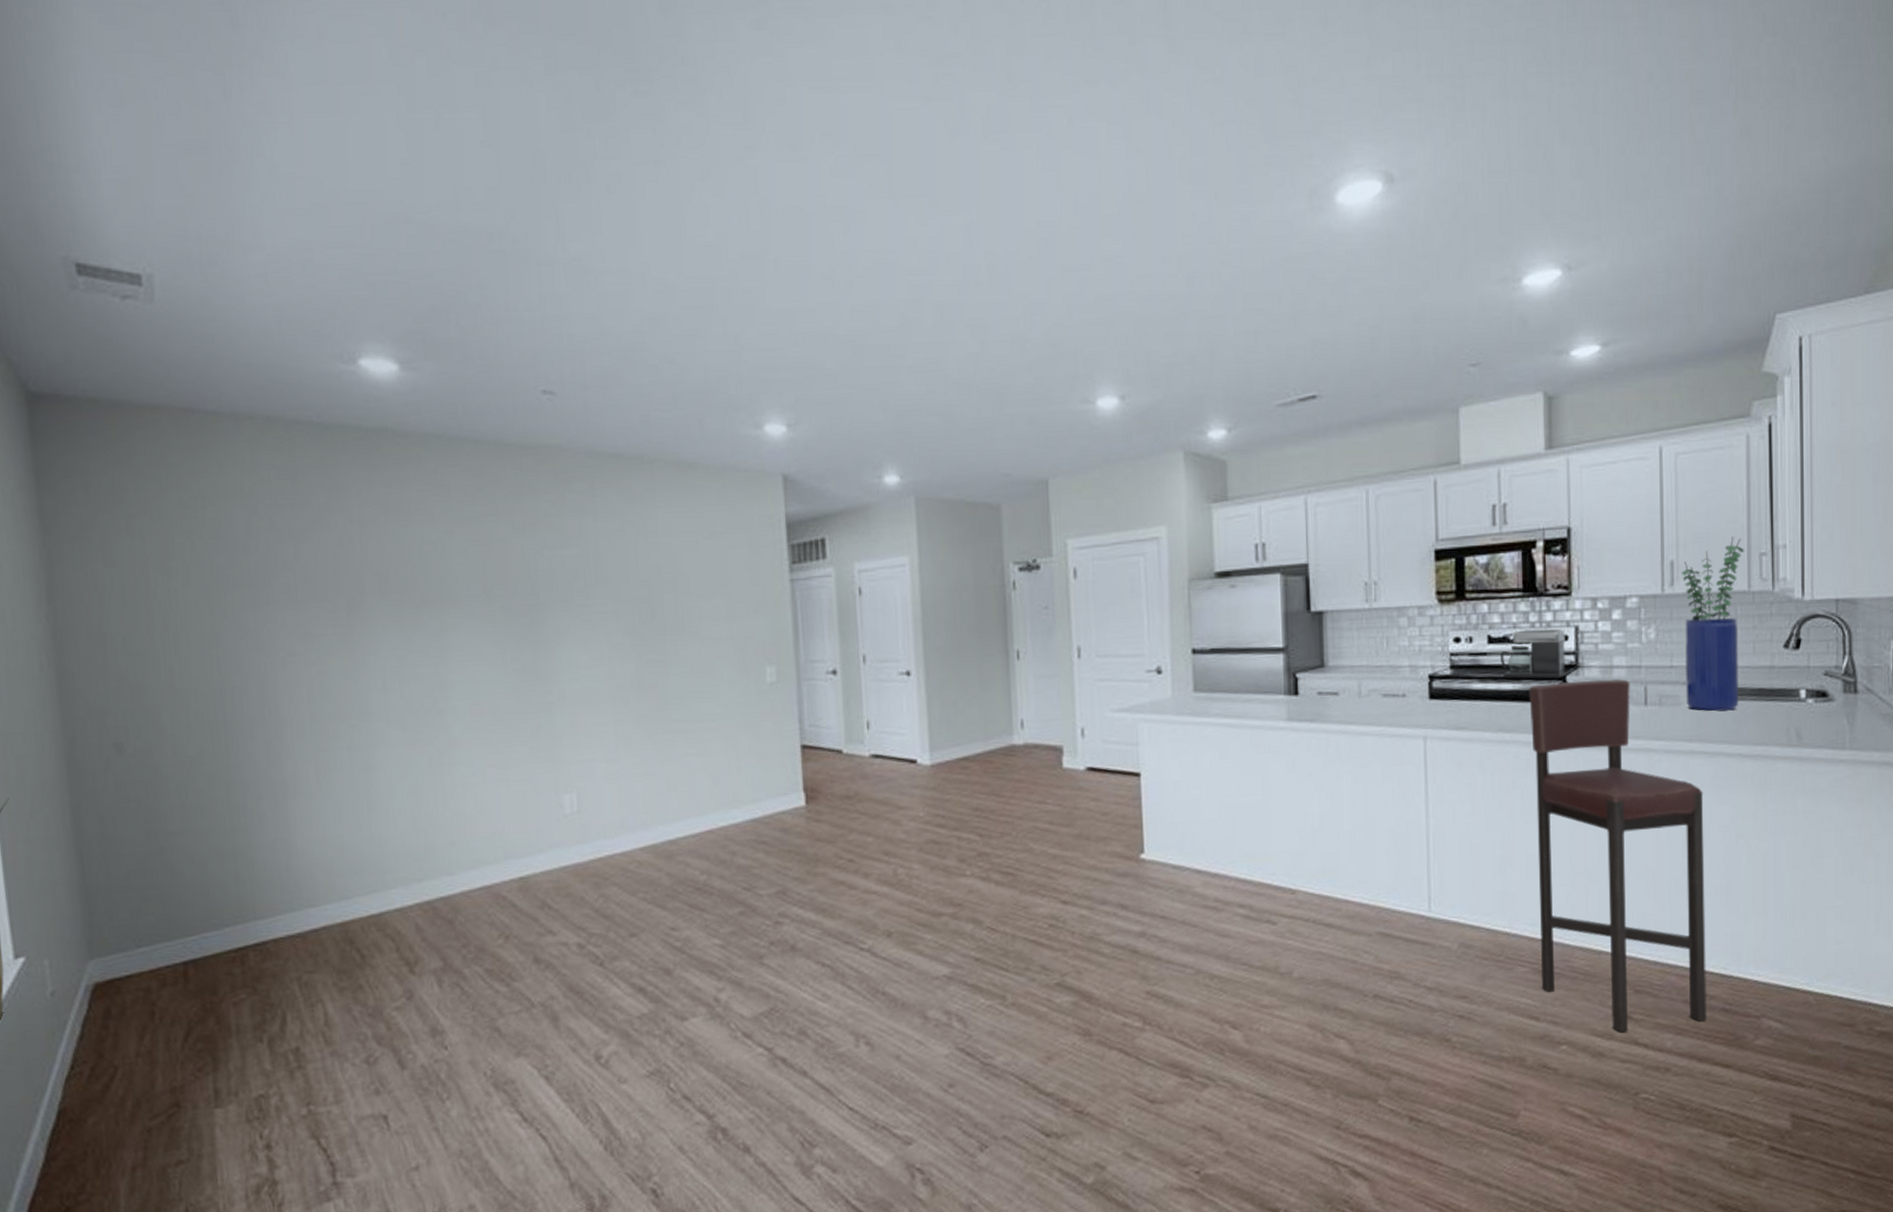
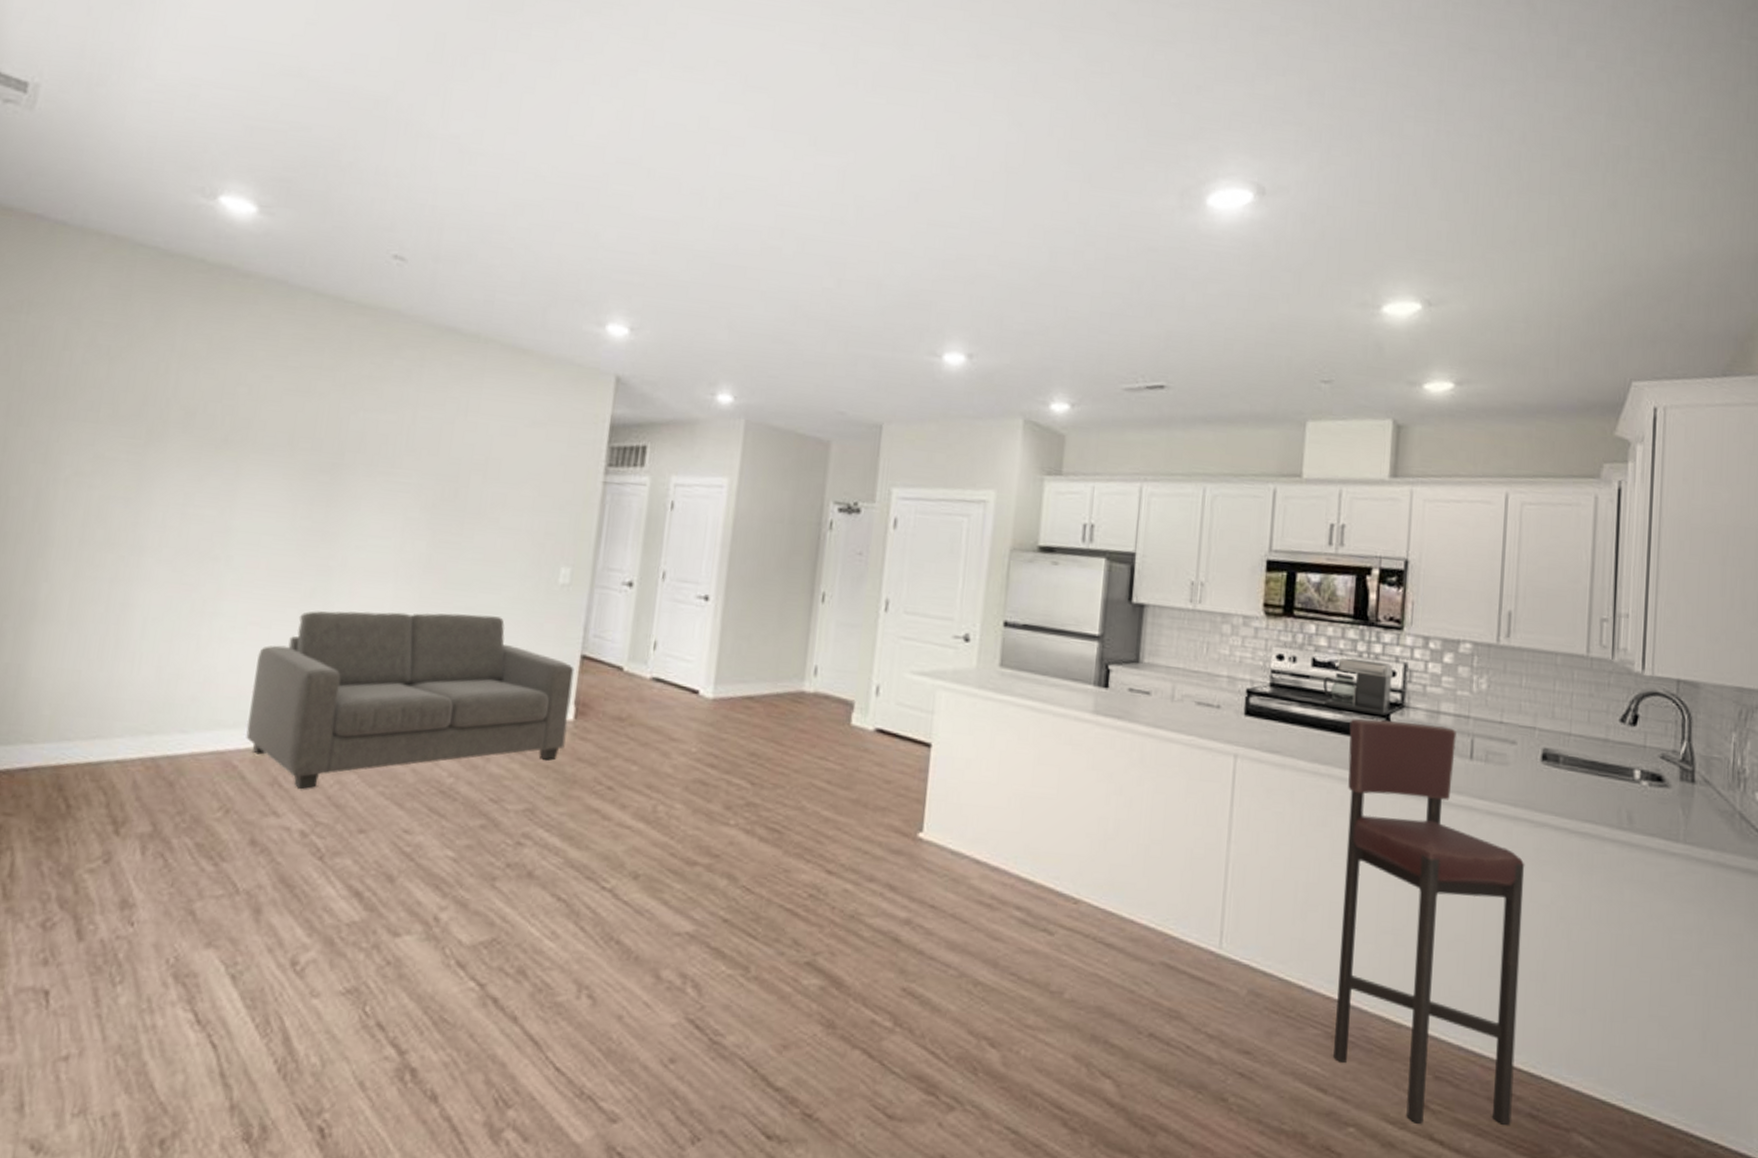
sofa: none [502,723,802,907] -> present [246,611,575,789]
vase: present [1681,536,1745,711] -> none [1514,596,1586,780]

